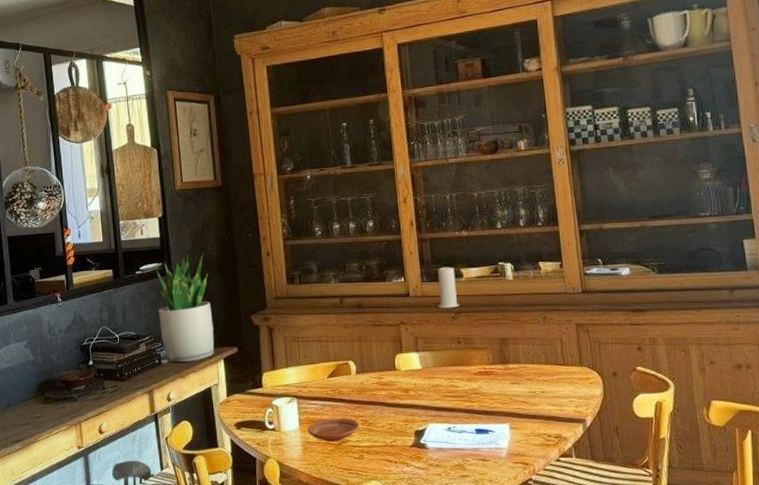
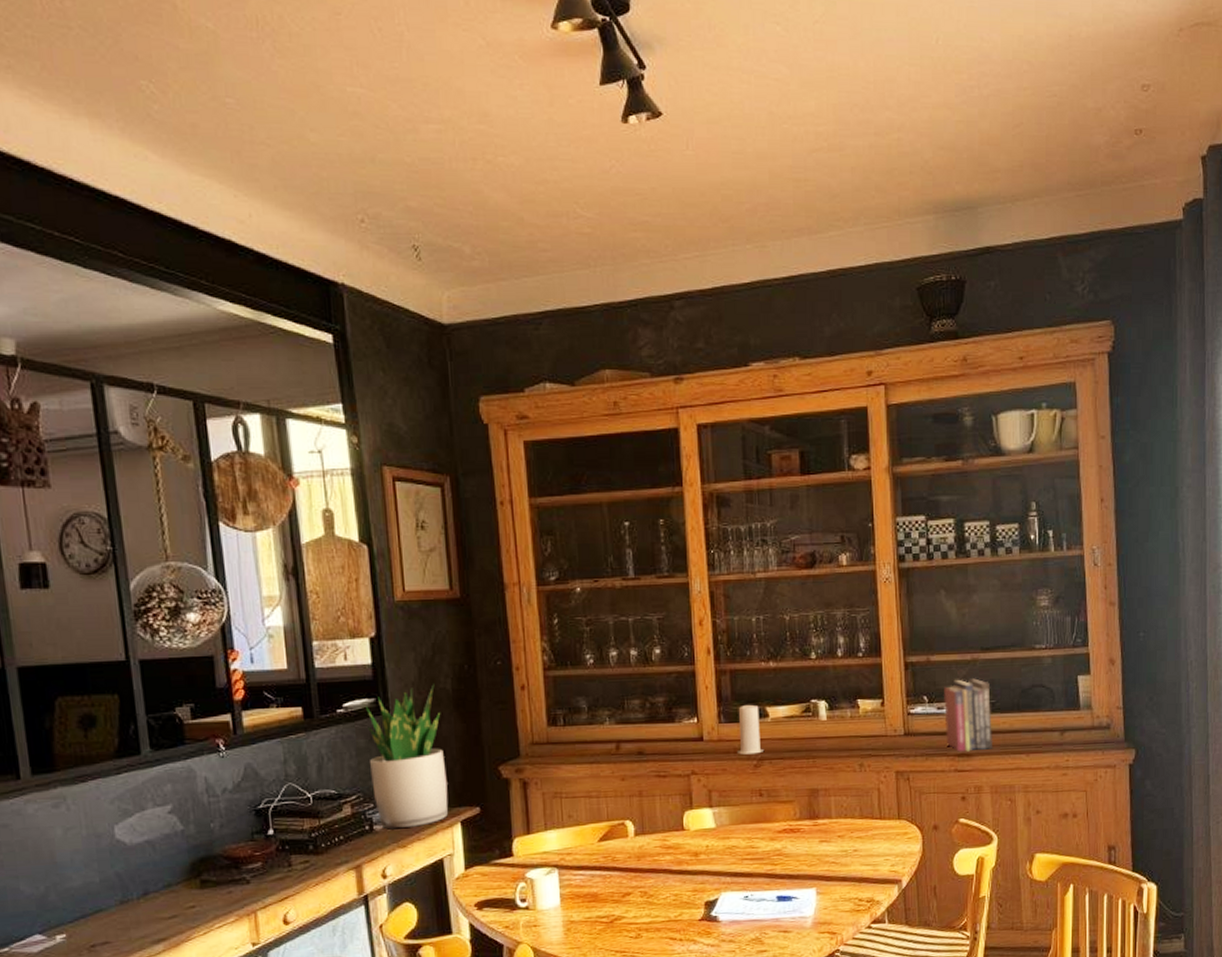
plate: present [307,418,359,442] -> none [570,890,637,920]
books: none [616,243,665,308] -> present [944,678,994,752]

